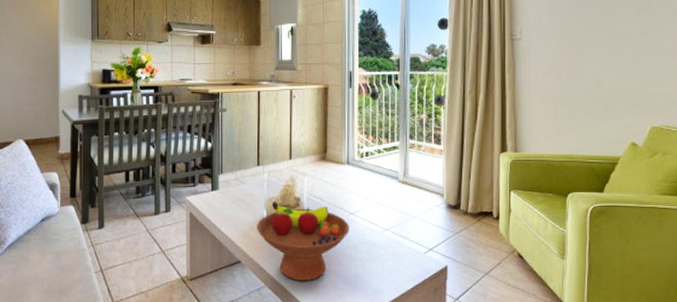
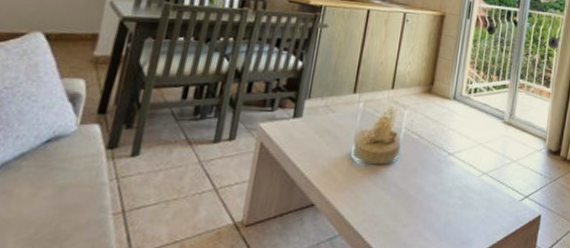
fruit bowl: present [257,201,350,282] -> none [340,135,446,230]

